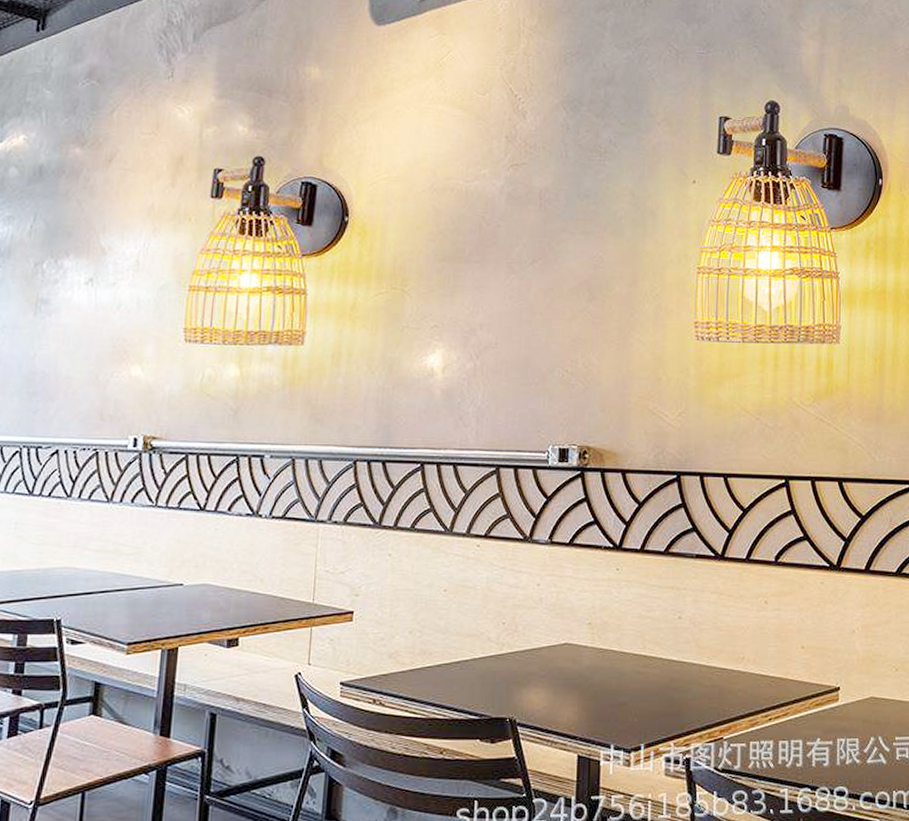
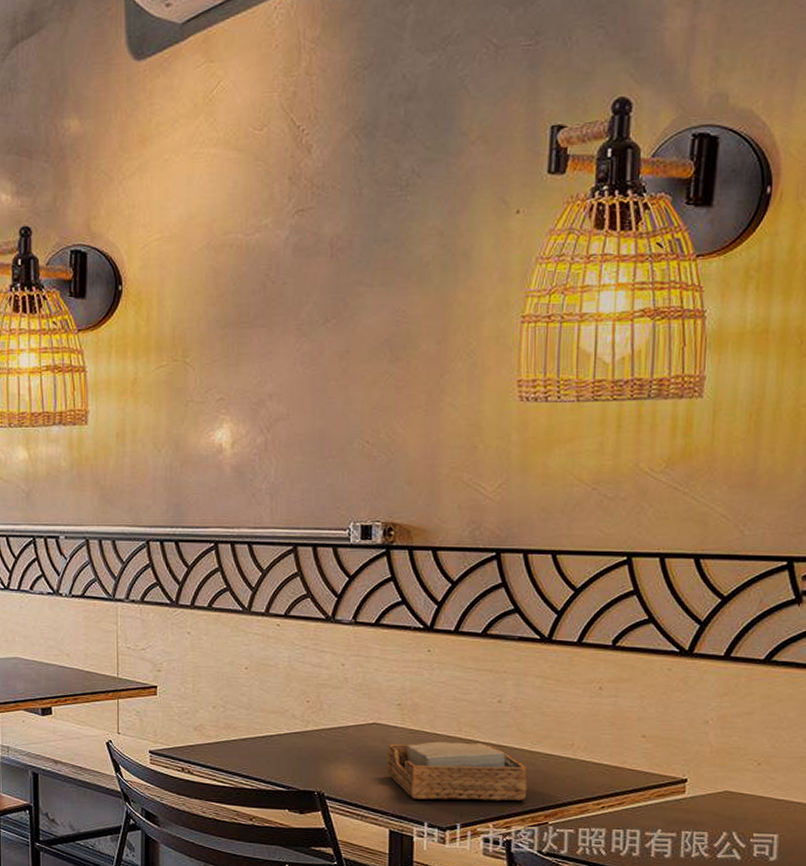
napkin holder: none [577,660,705,721] -> present [387,741,528,802]

